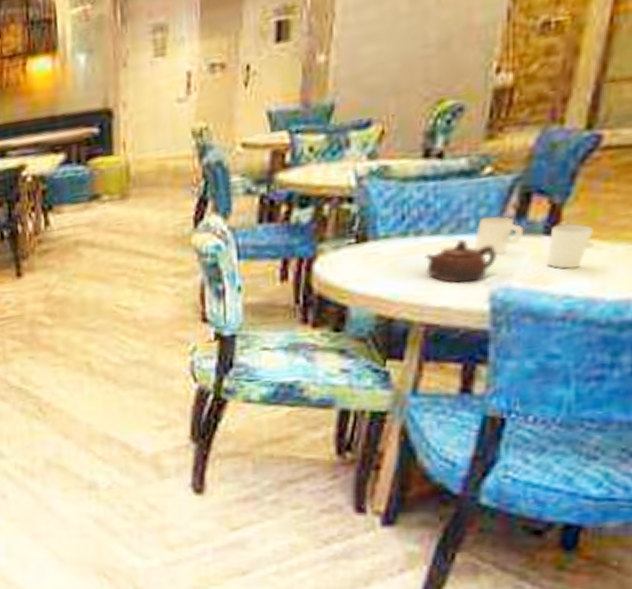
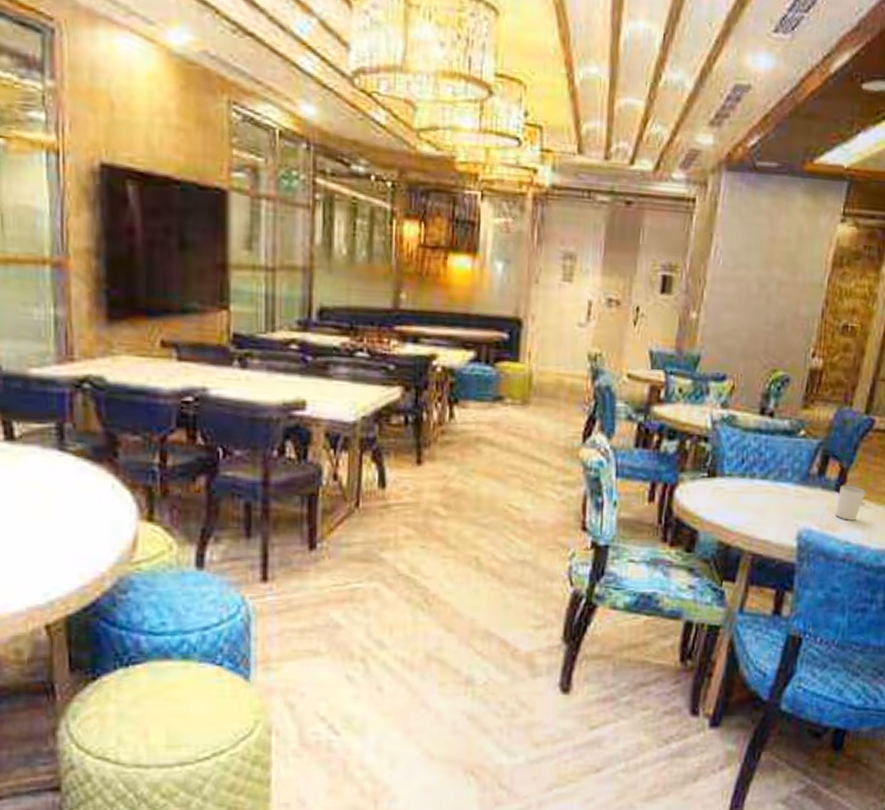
teapot: present [425,239,498,284] -> none [755,486,805,523]
cup: present [473,215,524,256] -> none [789,470,823,503]

